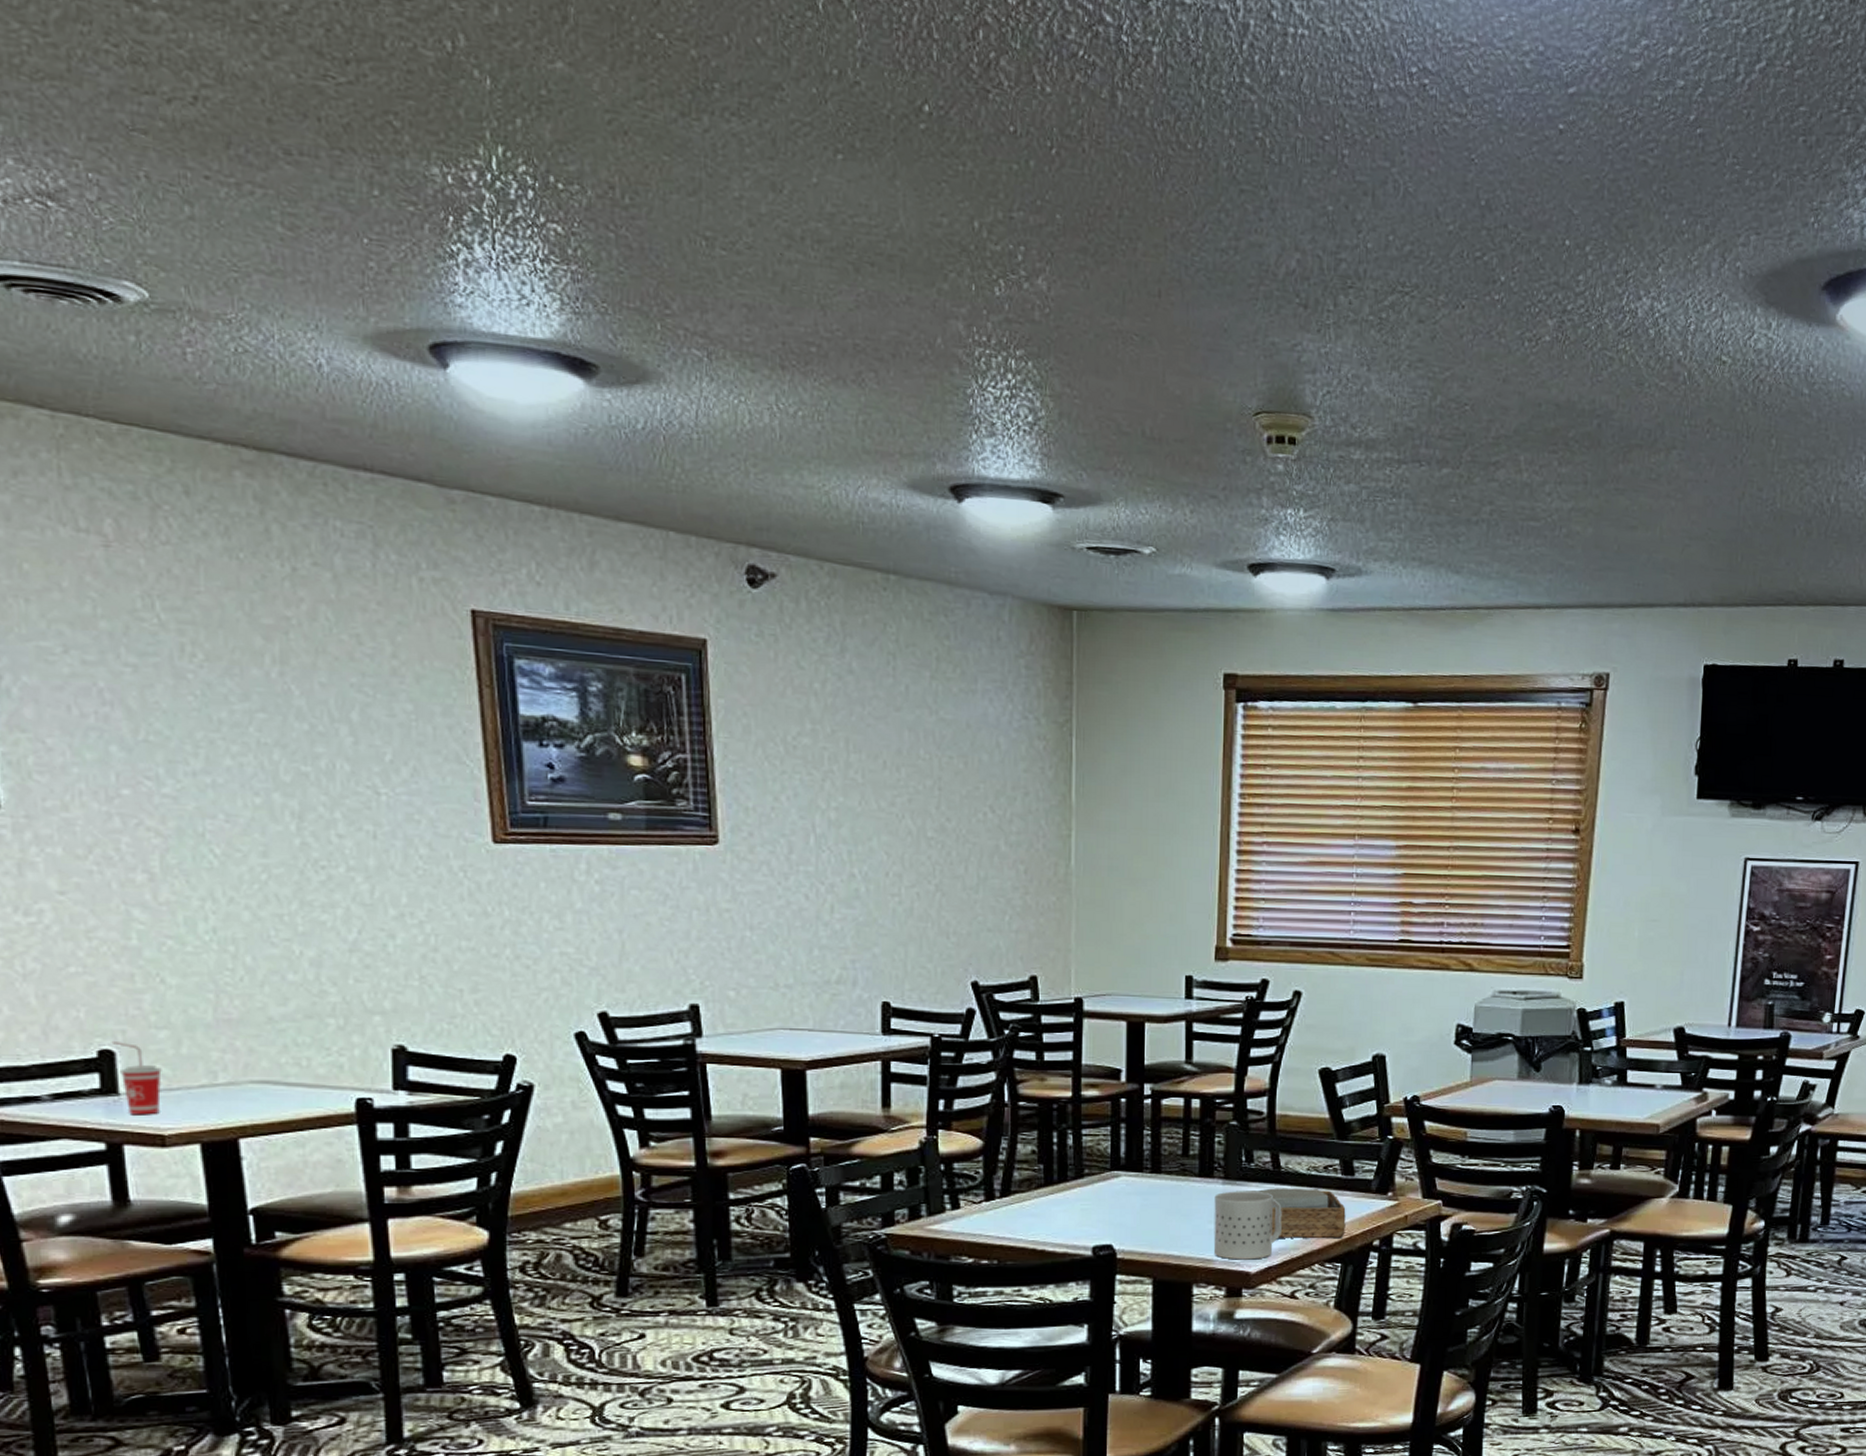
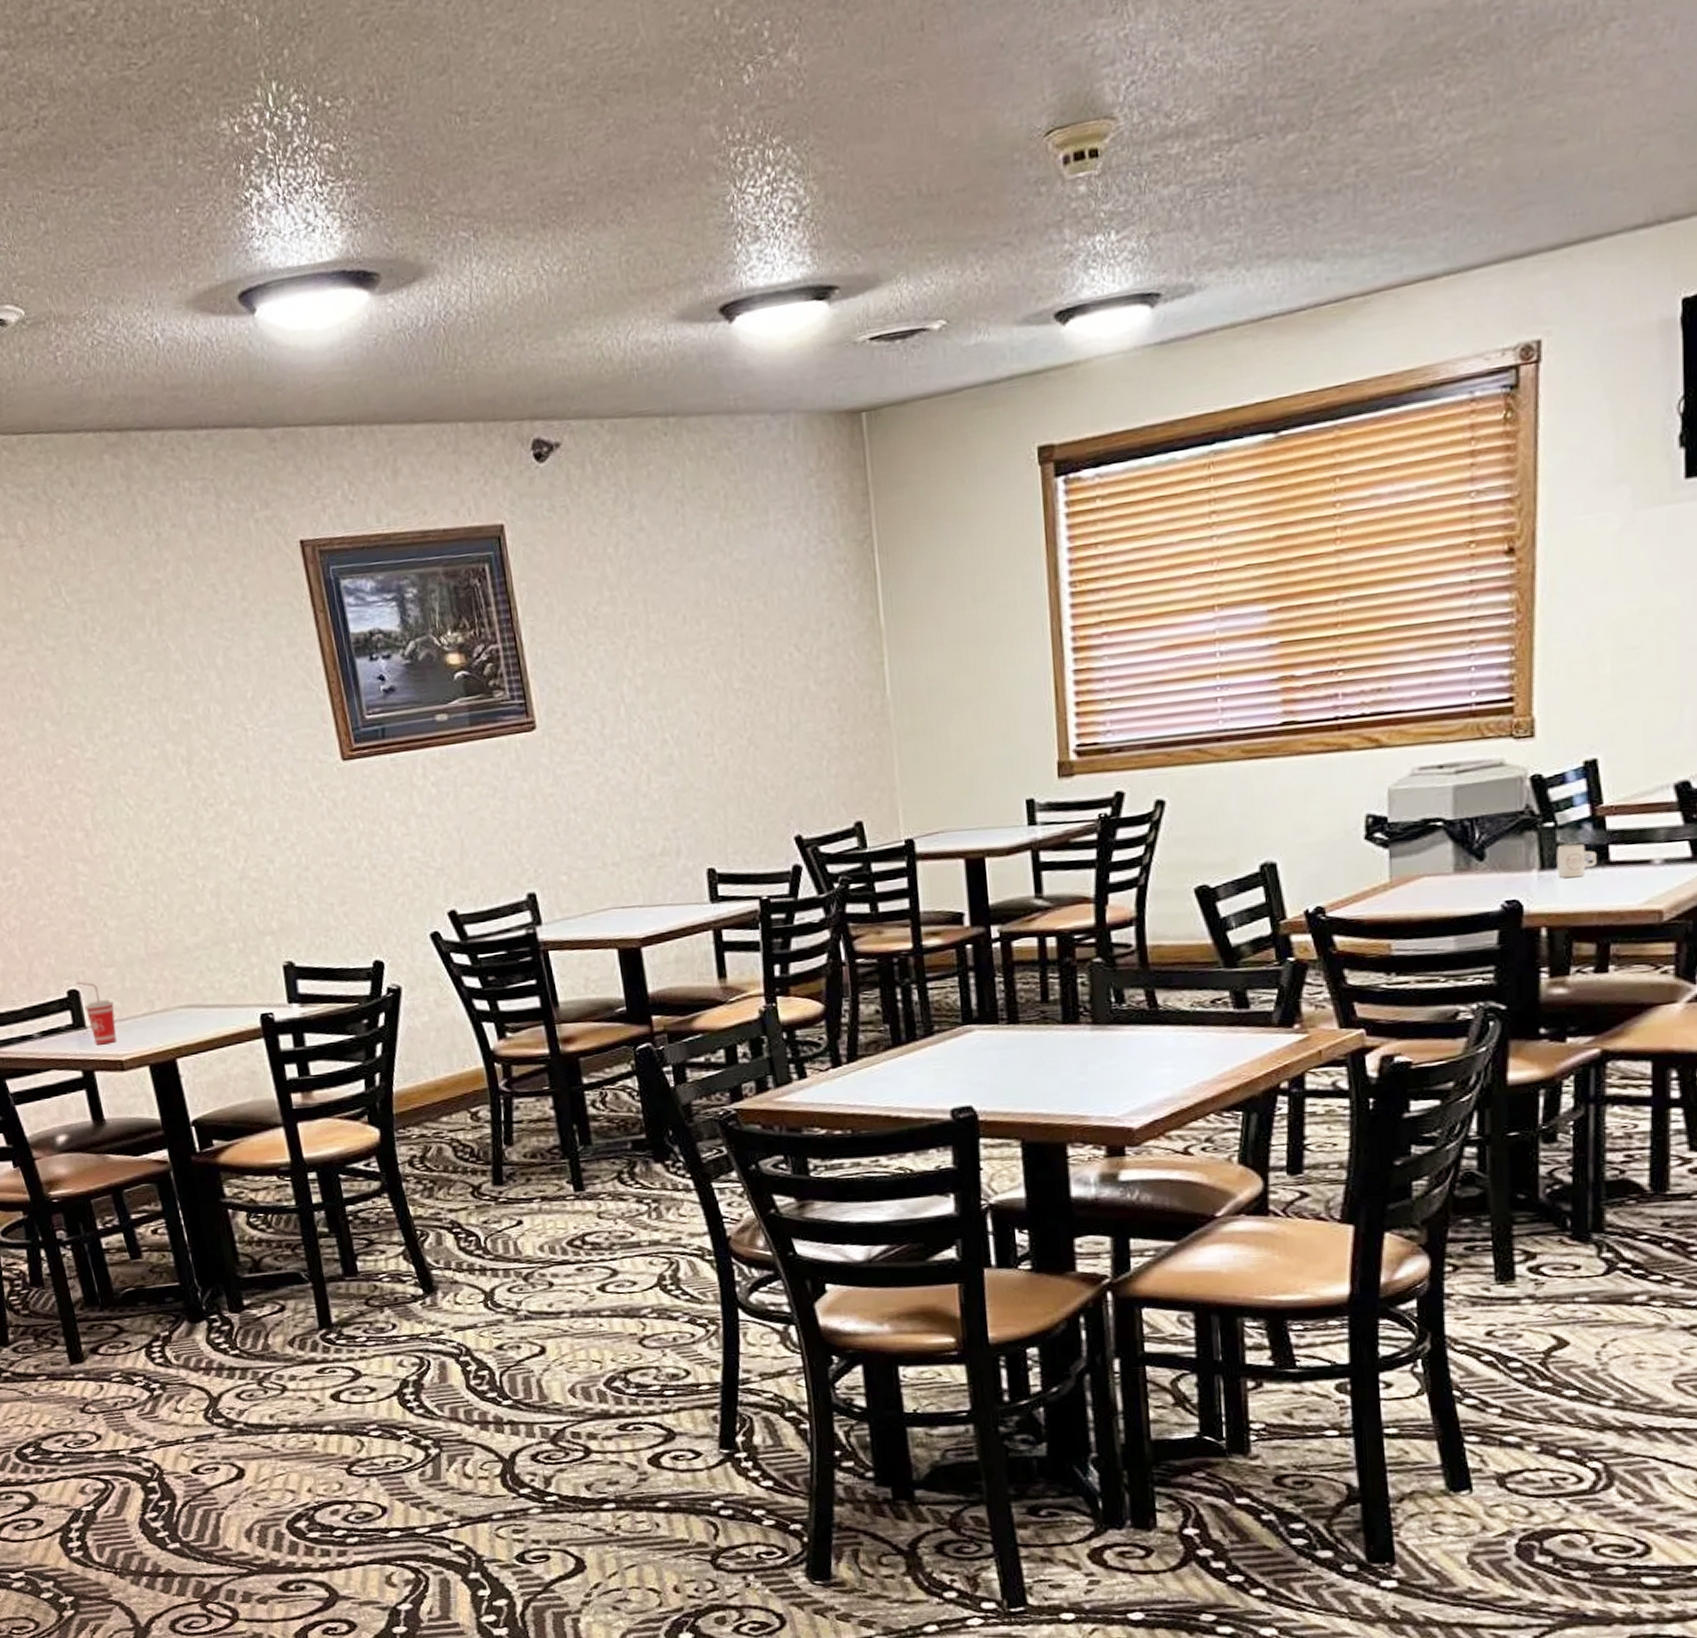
mug: present [1213,1191,1282,1260] -> none [1083,1035,1166,1115]
napkin holder: present [1246,1188,1346,1238] -> none [1119,1027,1244,1087]
mug: none [1590,1066,1618,1093] -> present [1556,843,1597,879]

